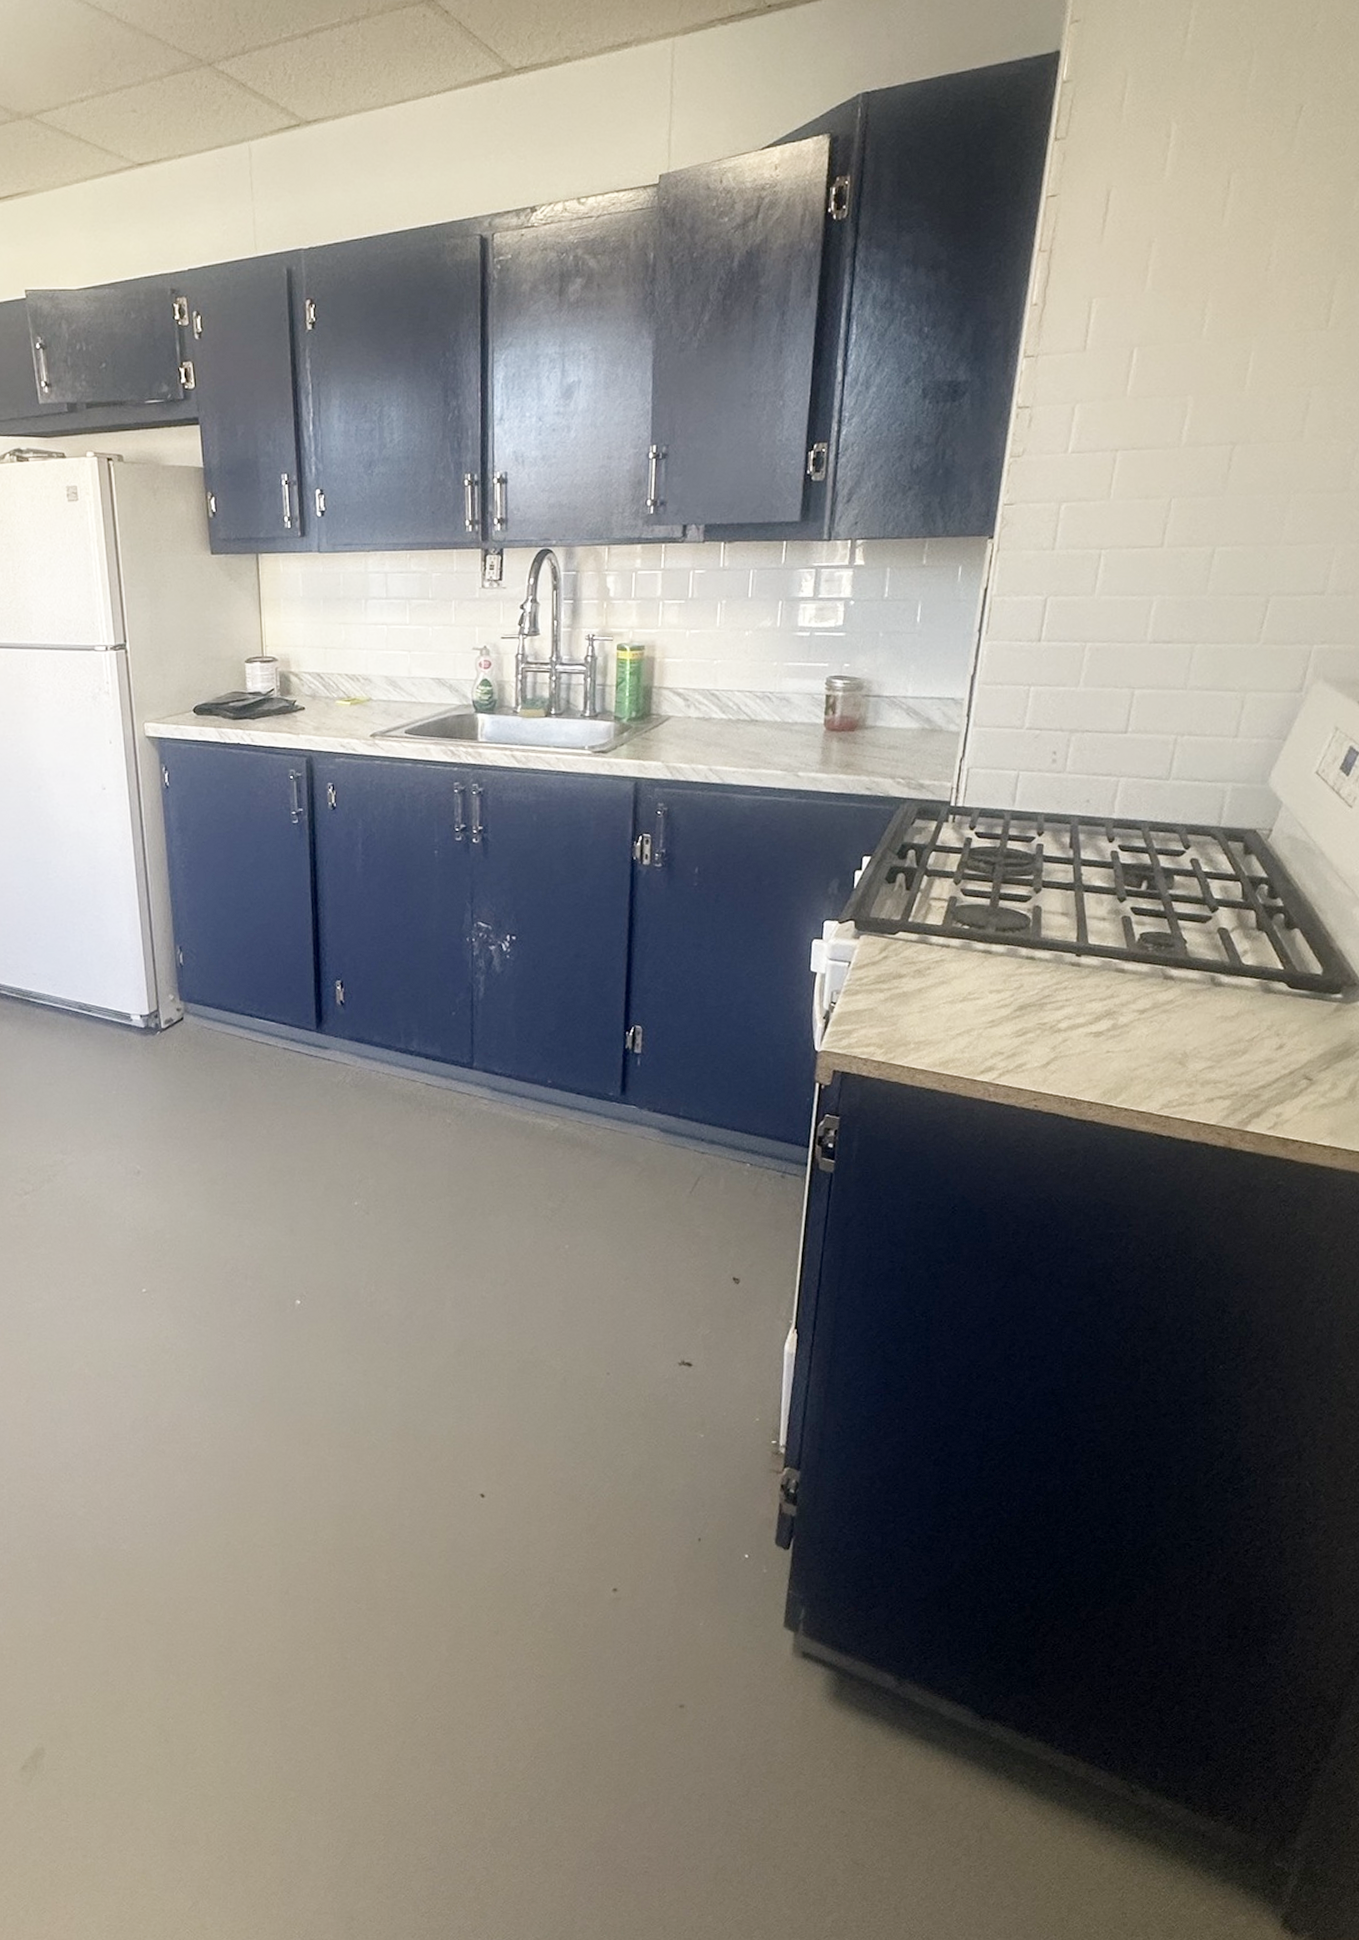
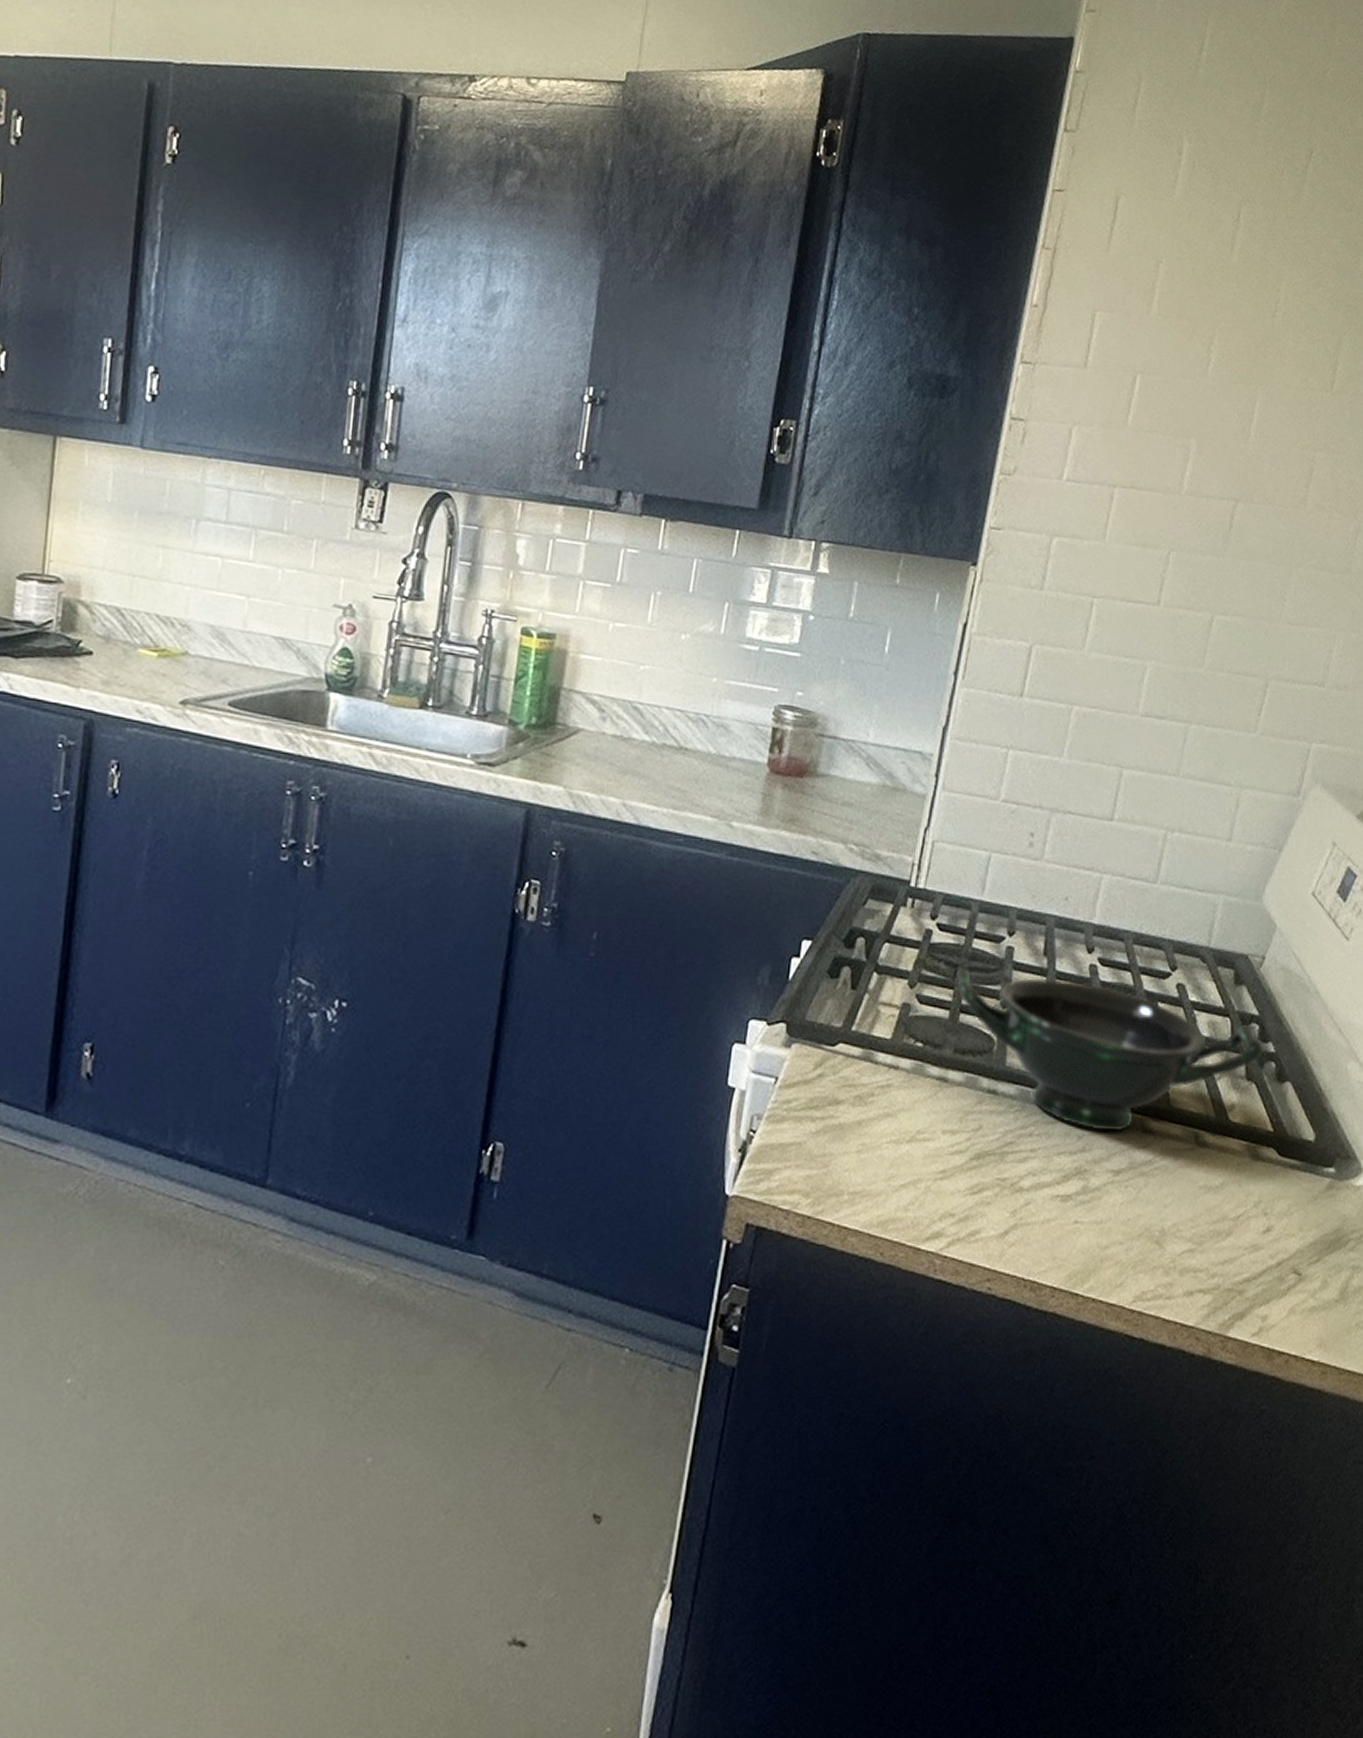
bowl: none [995,865,1272,981] -> present [957,968,1263,1132]

